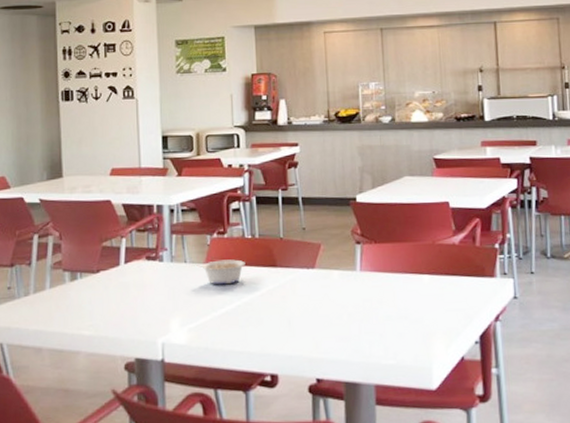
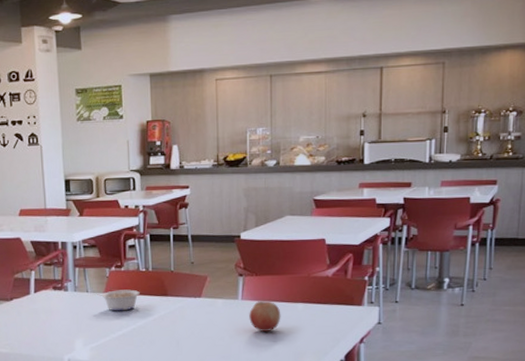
fruit: none [369,272,405,308] -> present [249,301,281,332]

